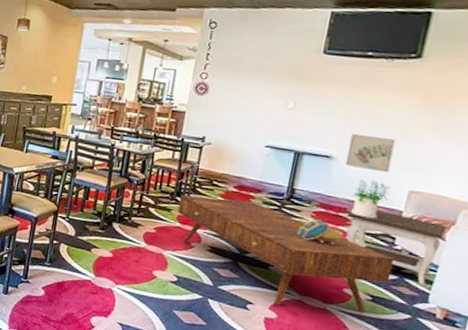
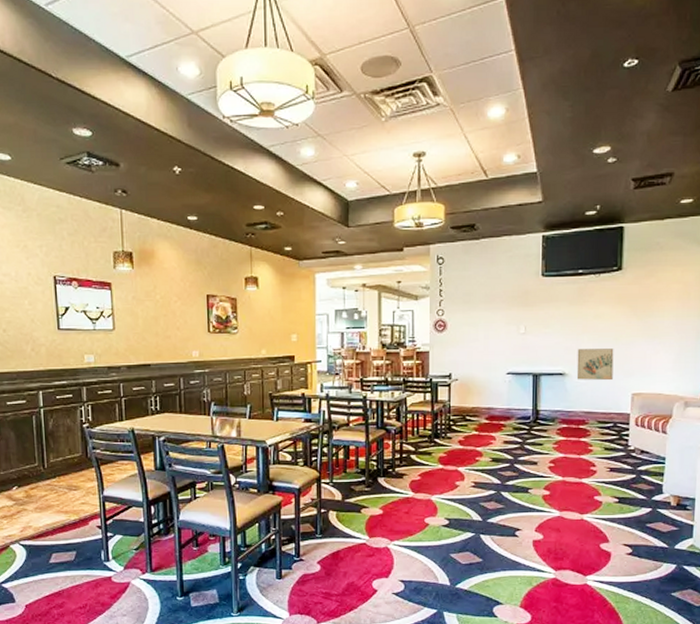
coffee table: present [178,194,394,313] -> none [438,430,631,526]
decorative container: present [297,219,344,245] -> none [547,436,586,458]
side table: present [346,210,448,286] -> none [587,417,666,479]
potted plant: present [350,178,390,219] -> none [587,389,617,426]

